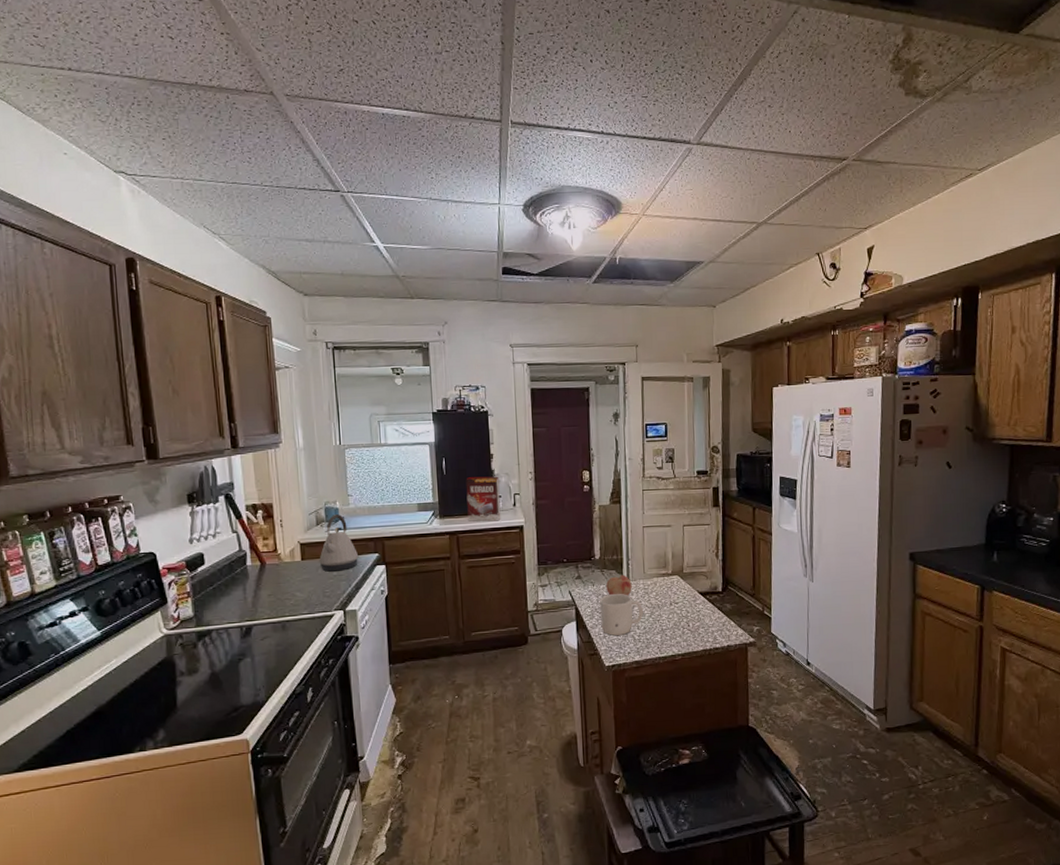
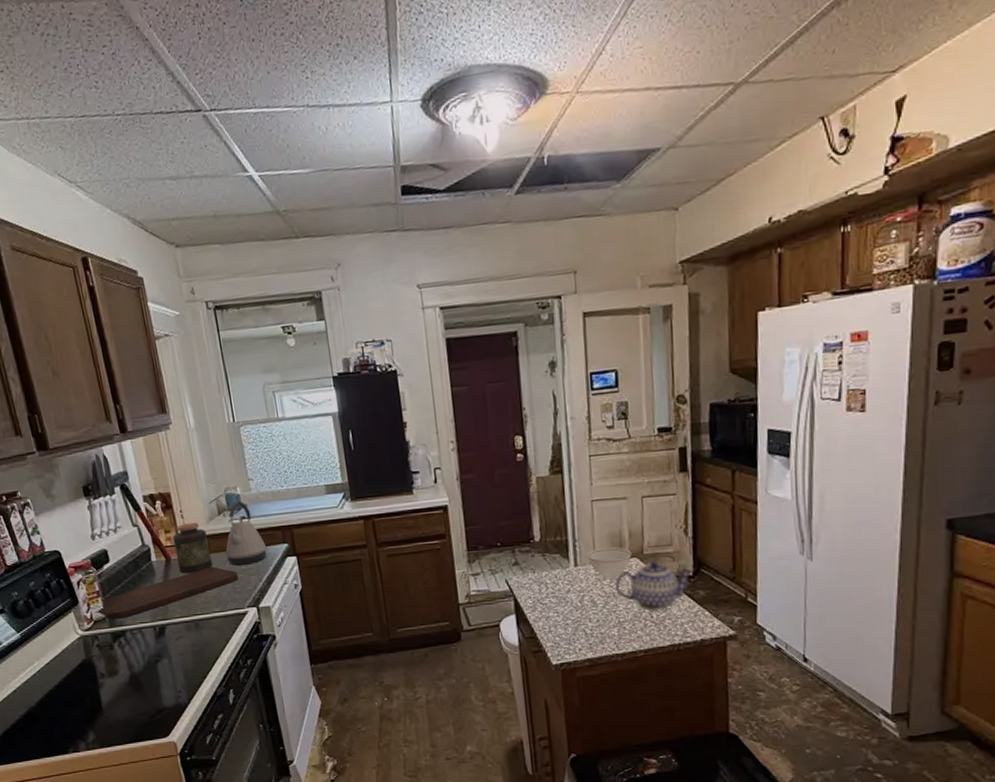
cutting board: none [183,572,329,619] -> present [95,566,239,619]
jar: none [270,531,306,578] -> present [172,522,213,574]
cereal box: present [466,476,501,522] -> none [377,448,421,503]
mug: present [600,593,643,636] -> none [542,580,596,630]
fruit: present [606,574,632,596] -> none [549,559,581,584]
bowl: none [637,565,674,595] -> present [586,546,632,581]
teapot: none [659,578,723,620] -> present [614,560,694,611]

